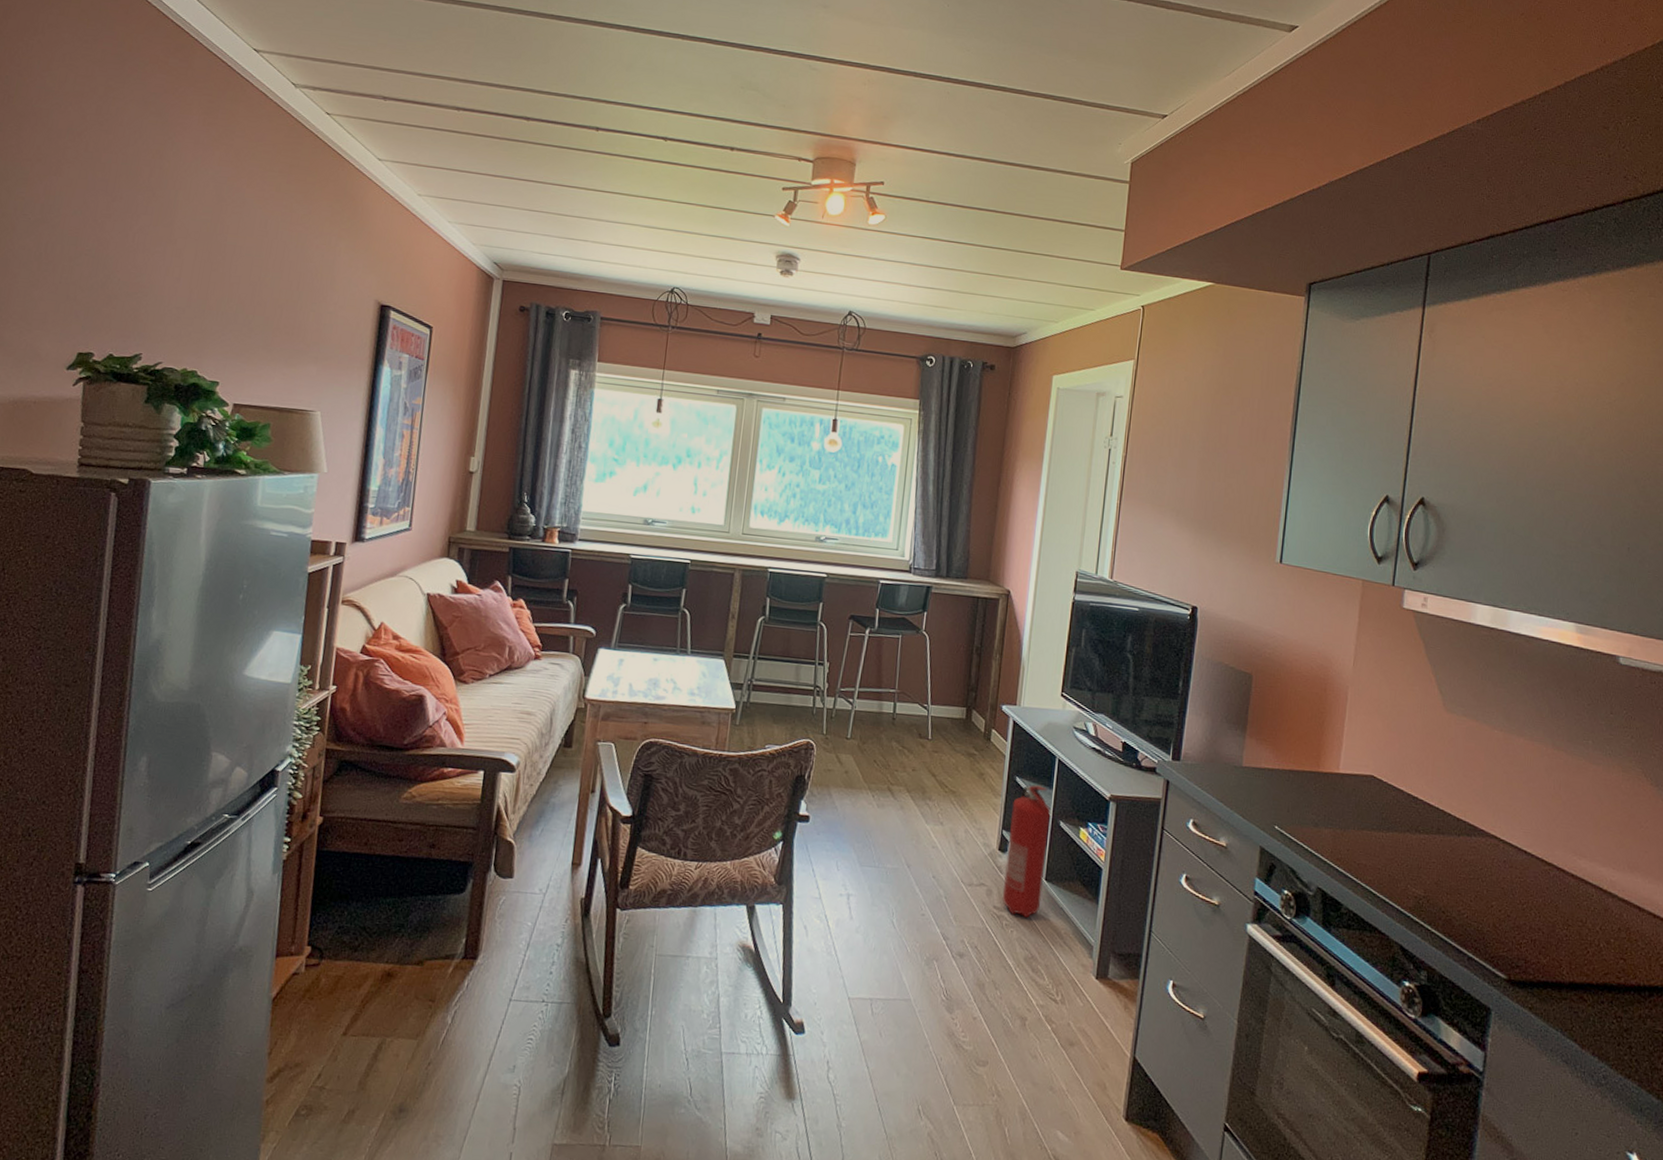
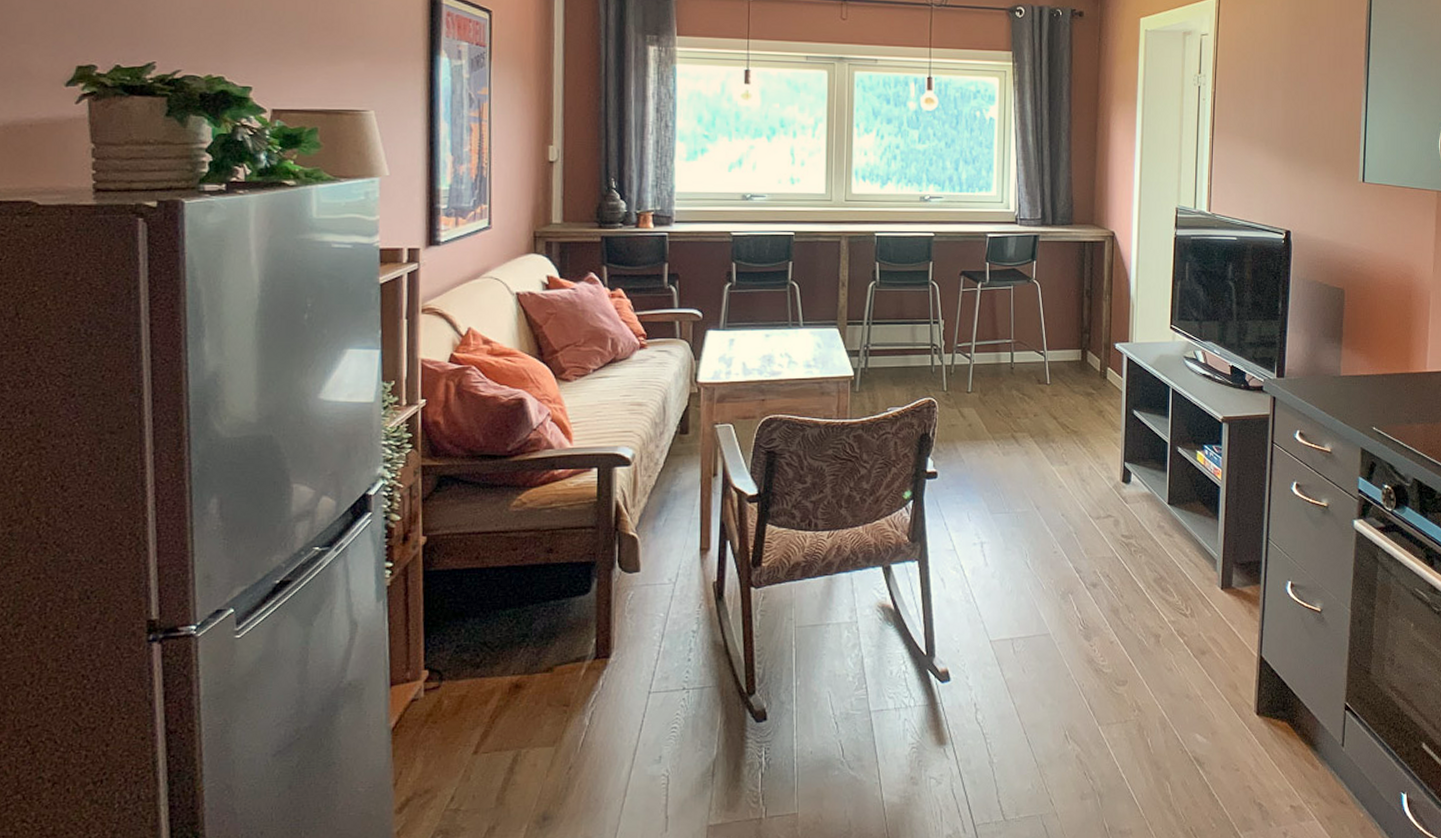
fire extinguisher: present [1003,785,1050,918] -> none [1130,416,1169,542]

